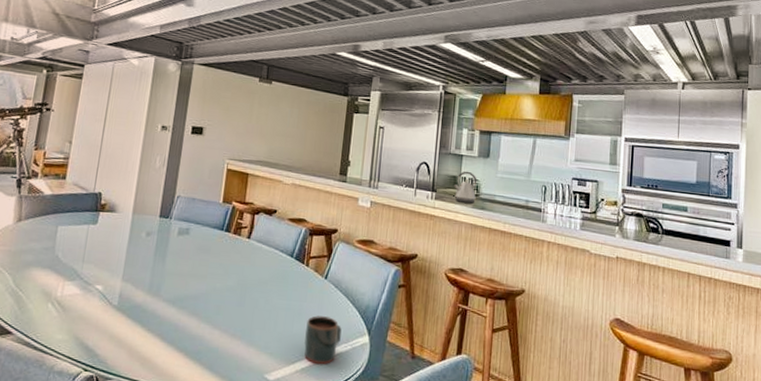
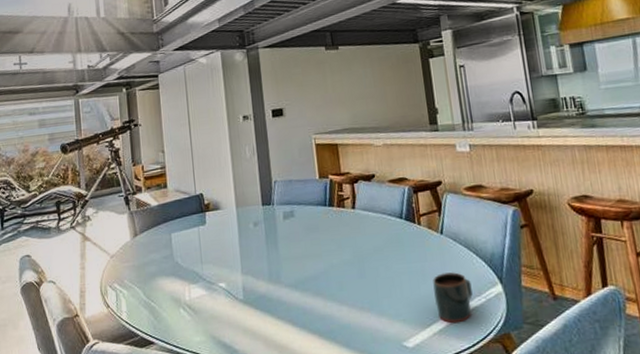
kettle: present [454,171,477,205] -> none [555,90,584,126]

